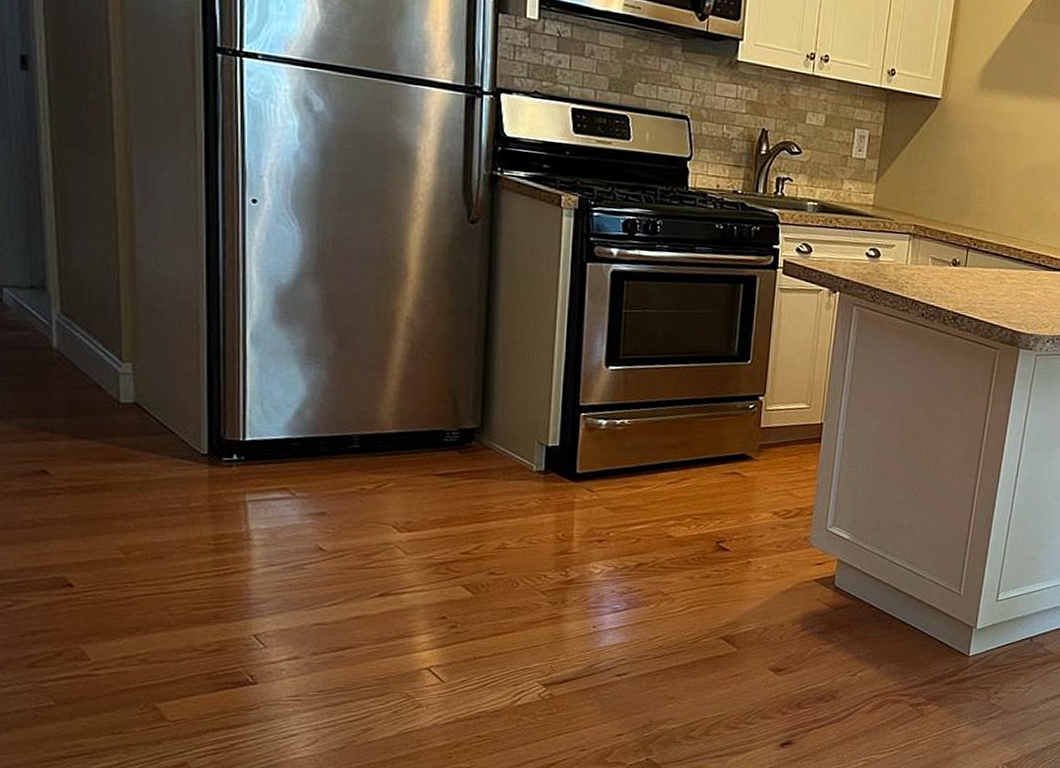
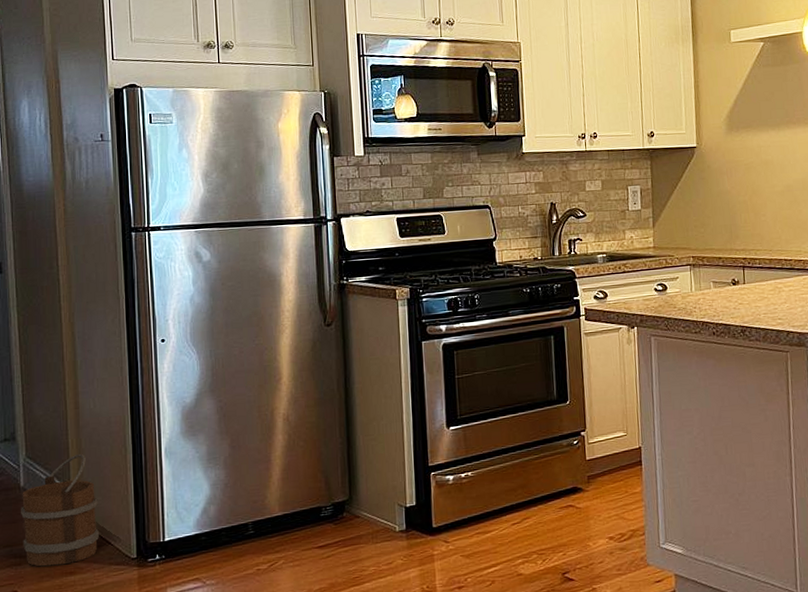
bucket: none [53,320,159,449] -> present [21,453,99,567]

